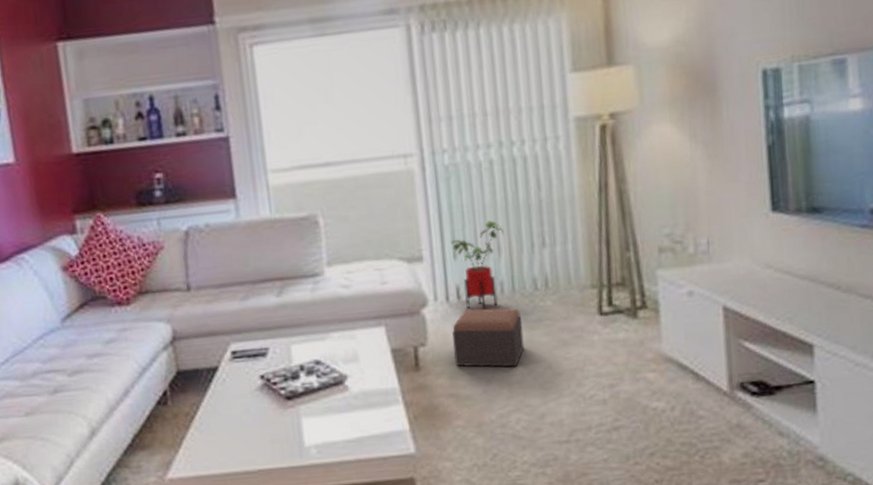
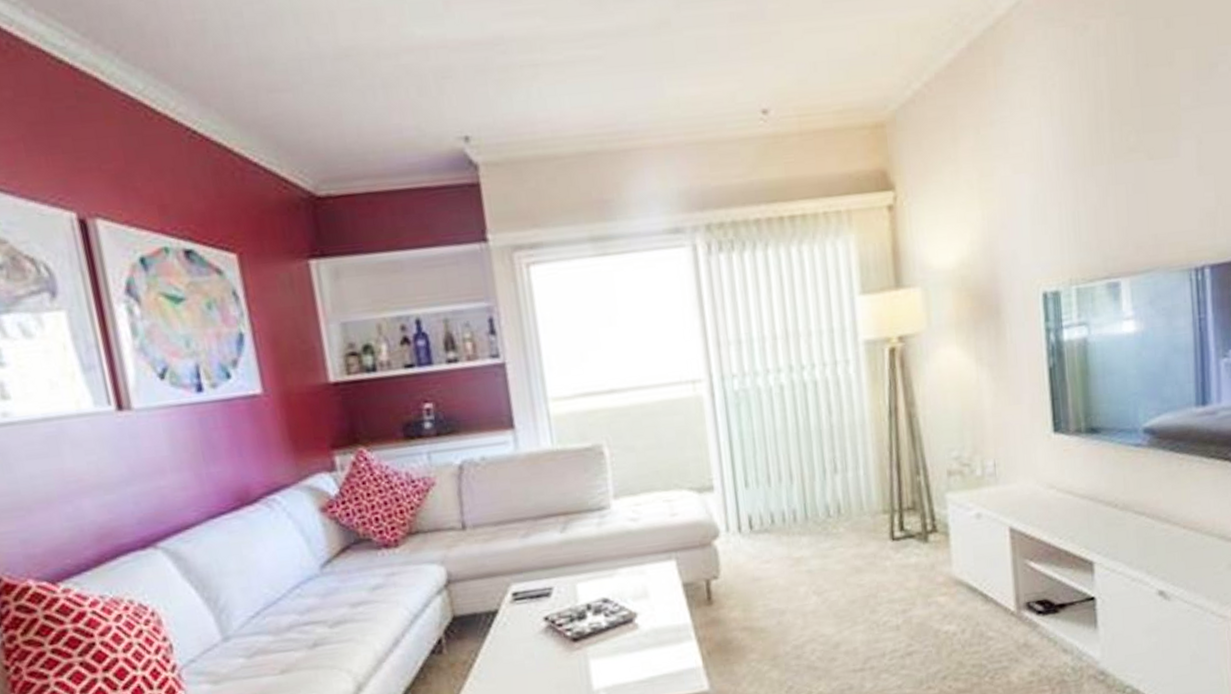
house plant: present [450,220,504,310] -> none [741,447,796,539]
footstool: present [452,308,525,367] -> none [745,536,818,599]

